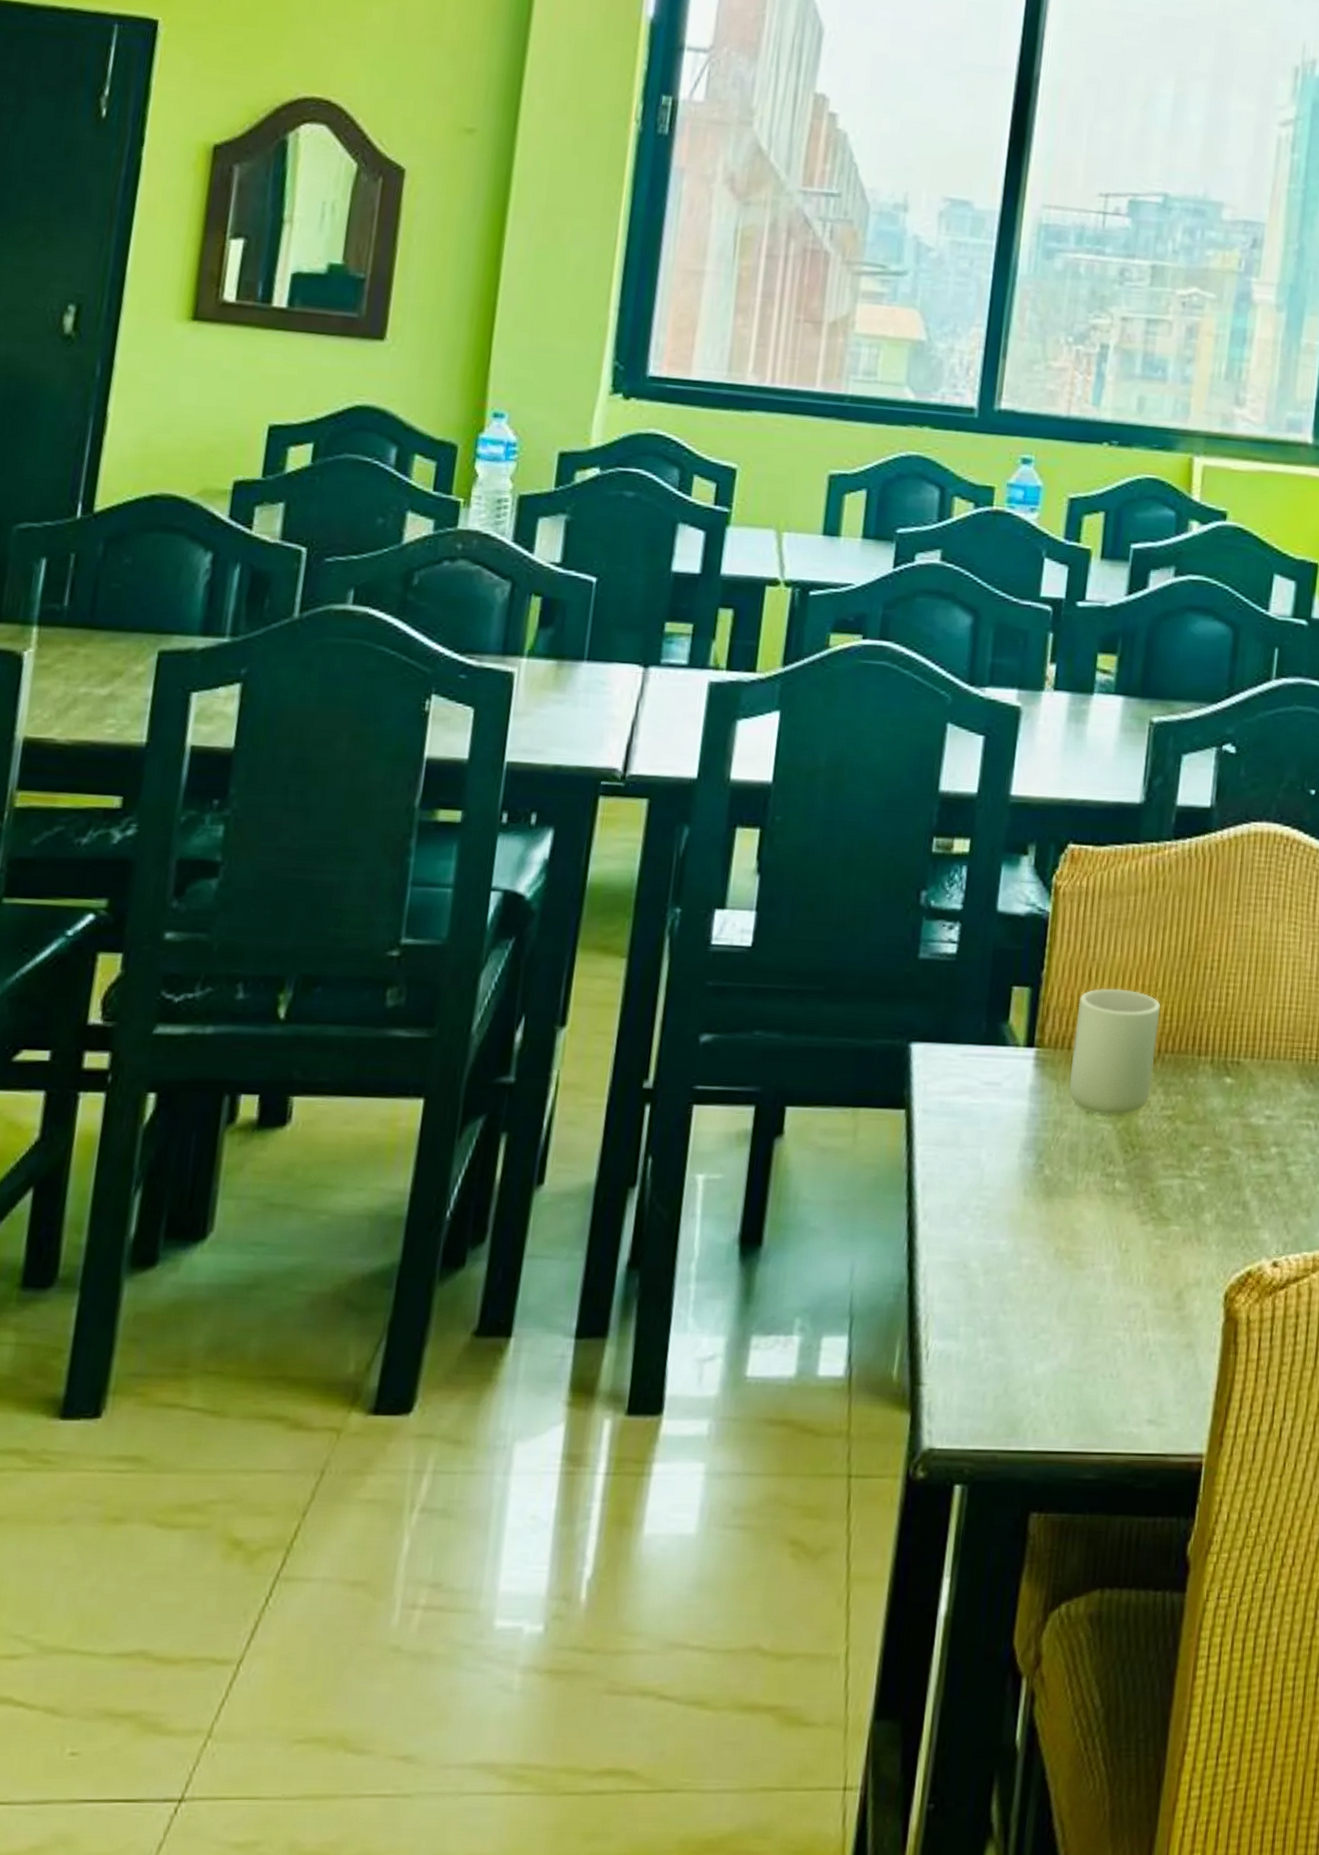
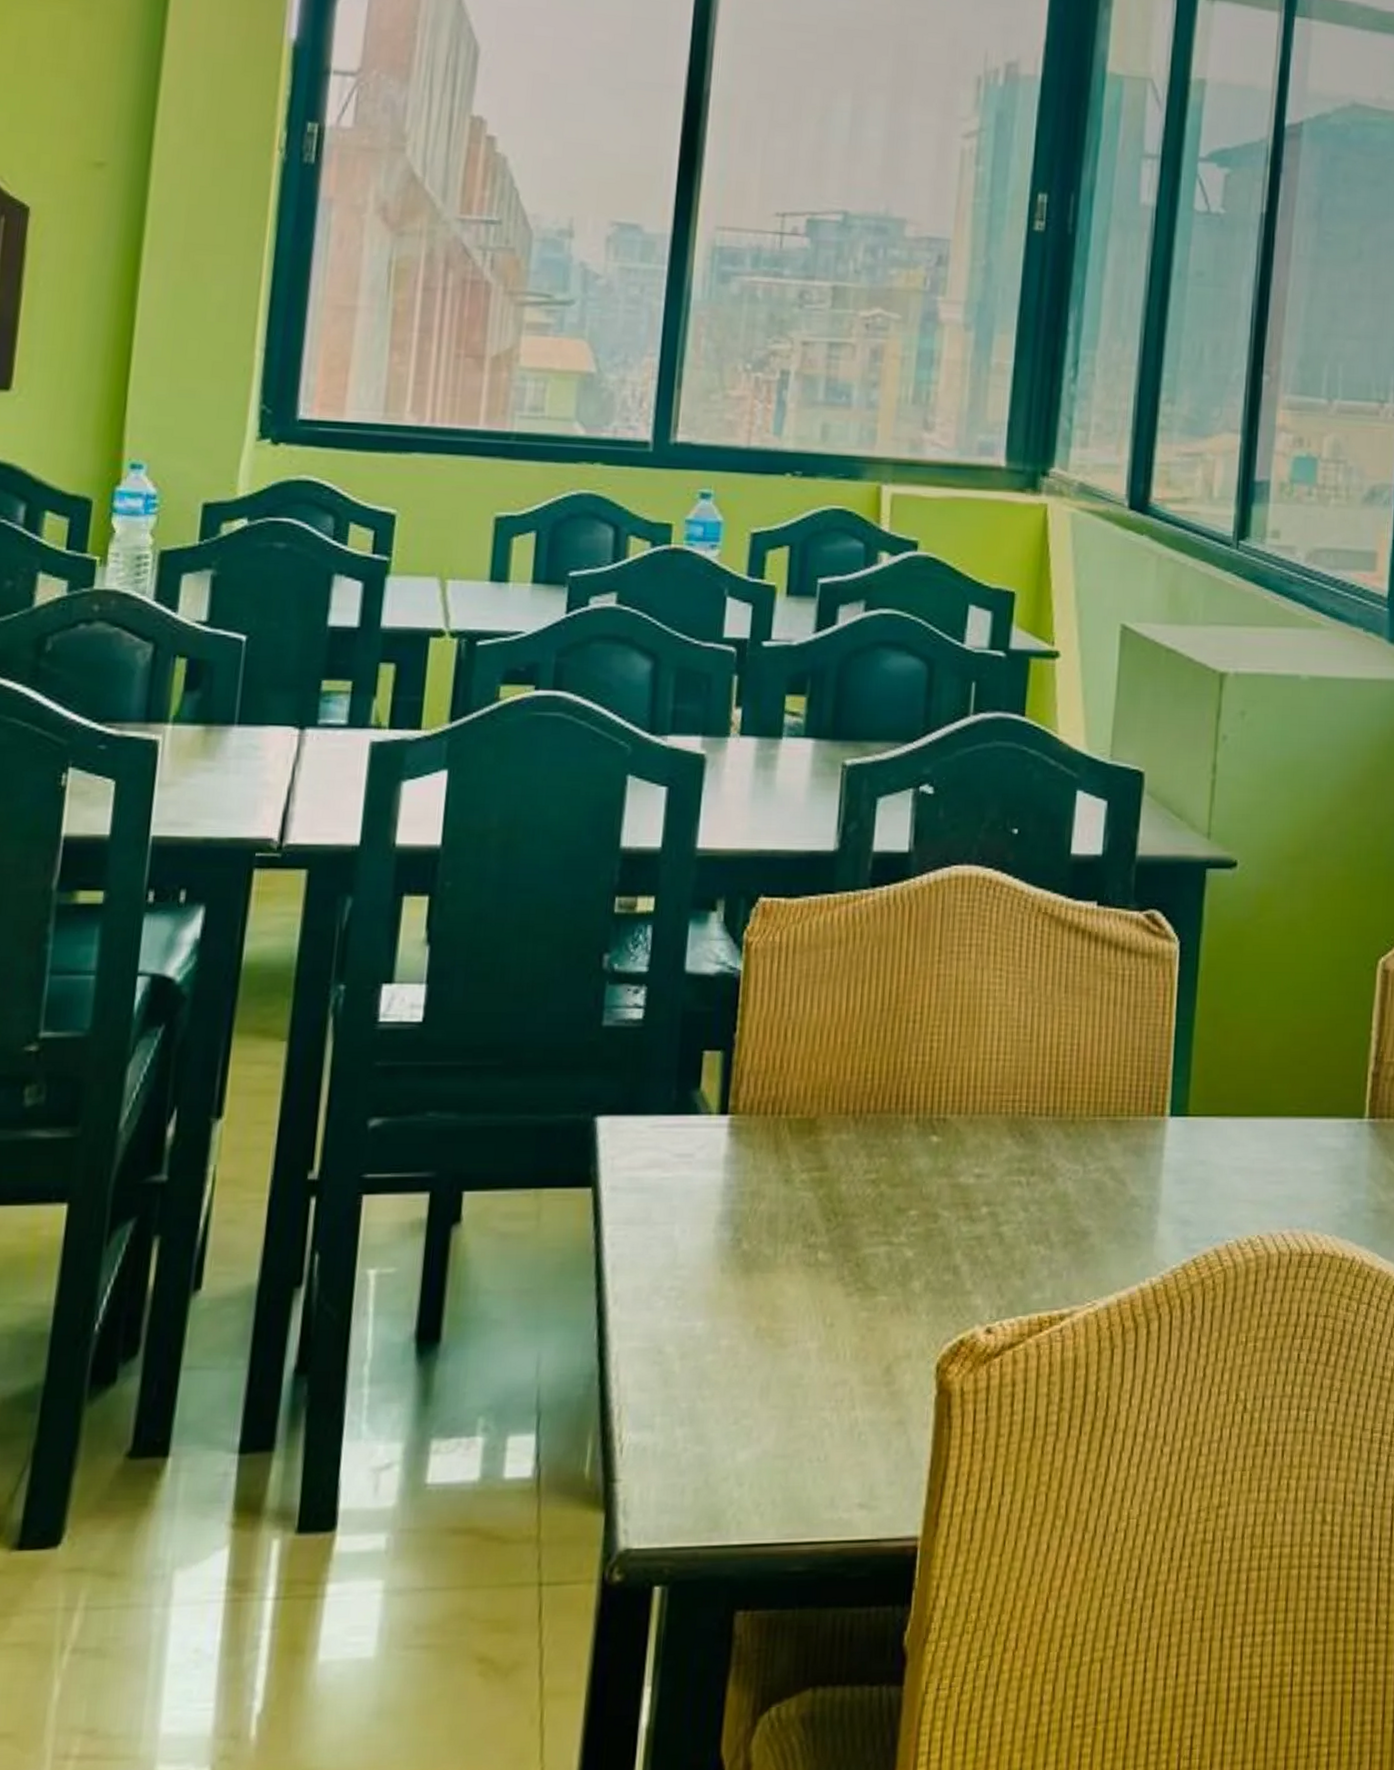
cup: present [1068,988,1160,1116] -> none [765,1048,861,1183]

